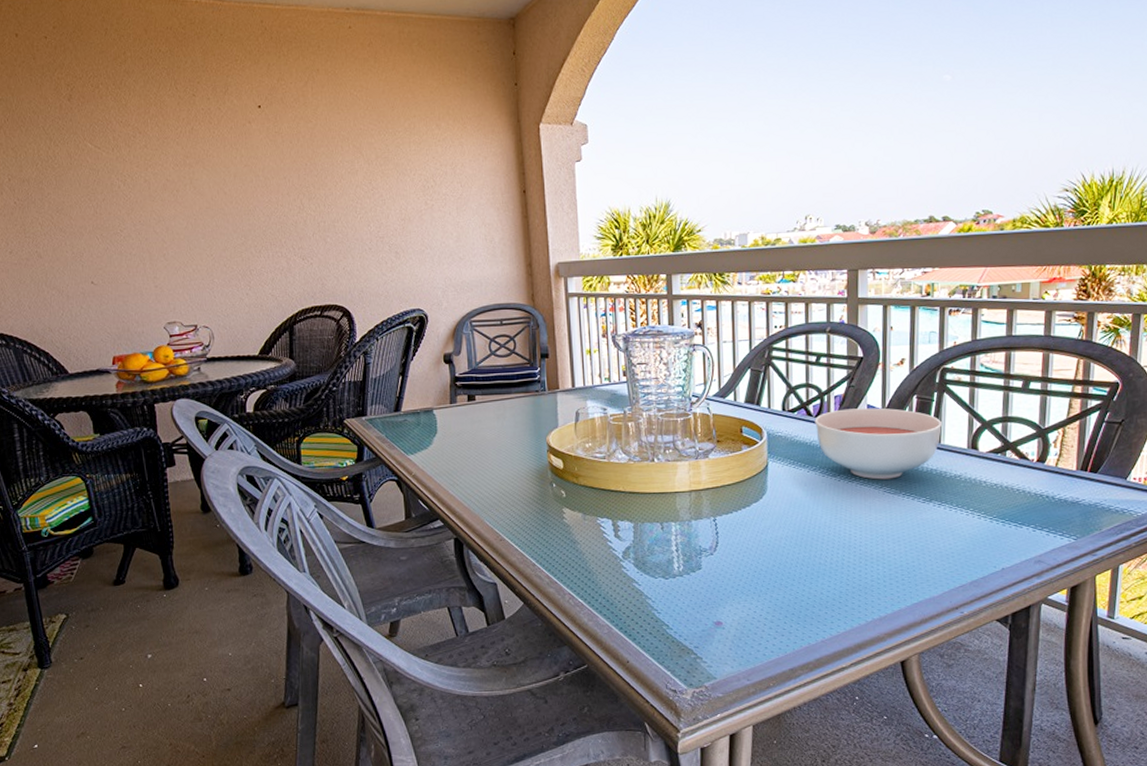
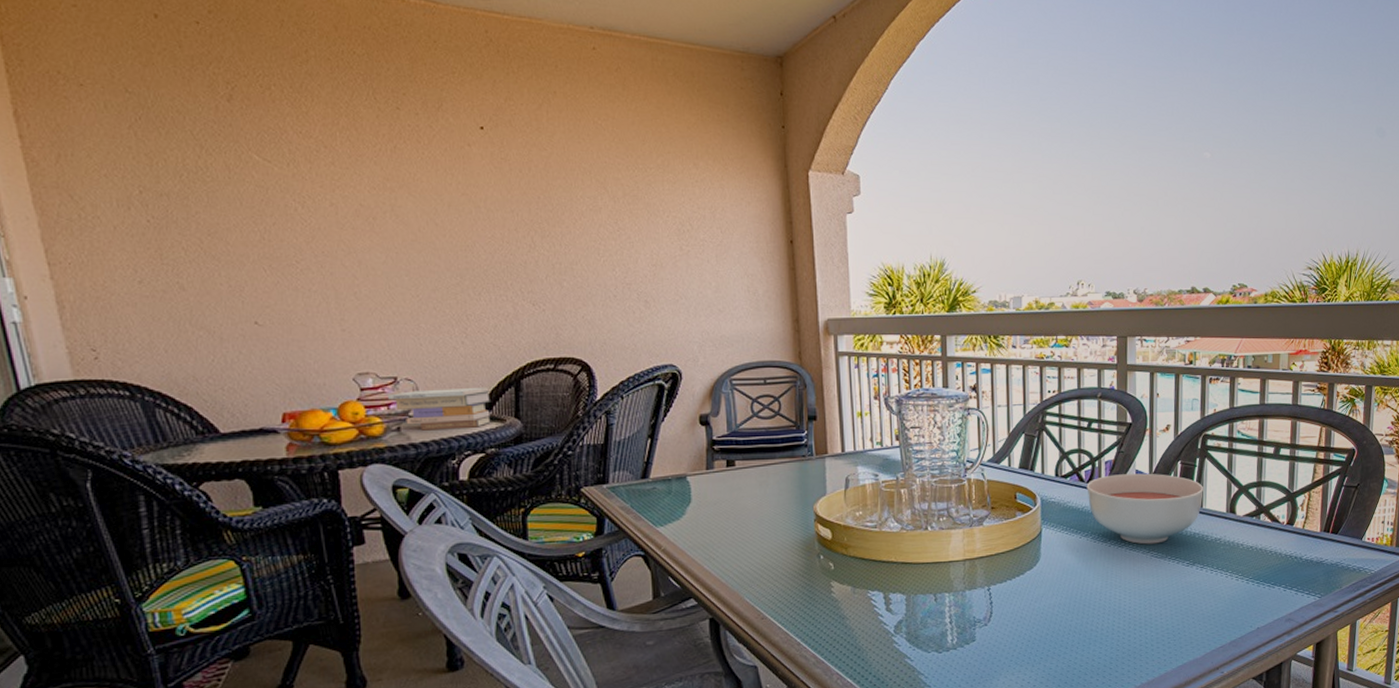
books: none [189,332,270,370] -> present [387,386,491,431]

